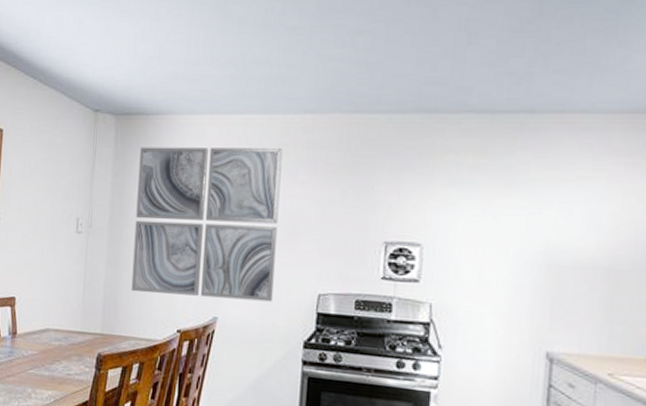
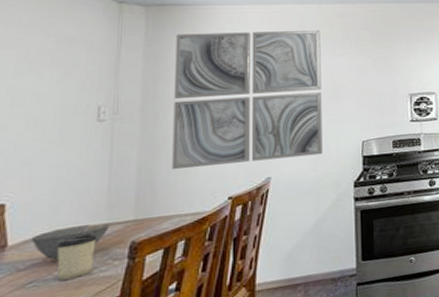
bowl: none [31,328,83,355] -> present [30,224,110,261]
cup: none [47,337,74,375] -> present [56,233,97,280]

